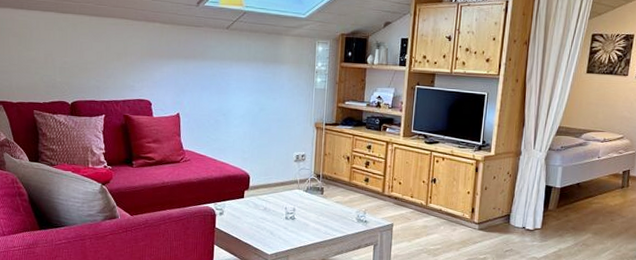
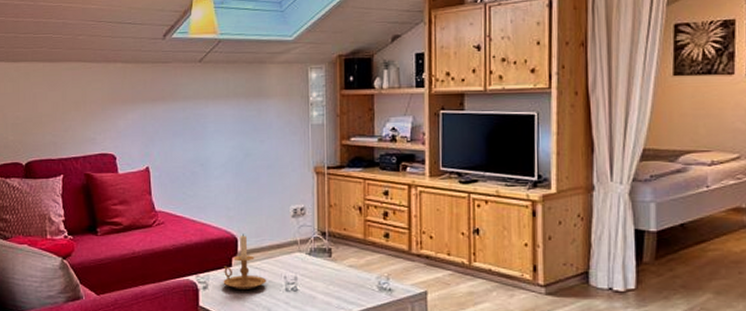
candle holder: none [236,172,272,217] -> present [223,233,267,289]

